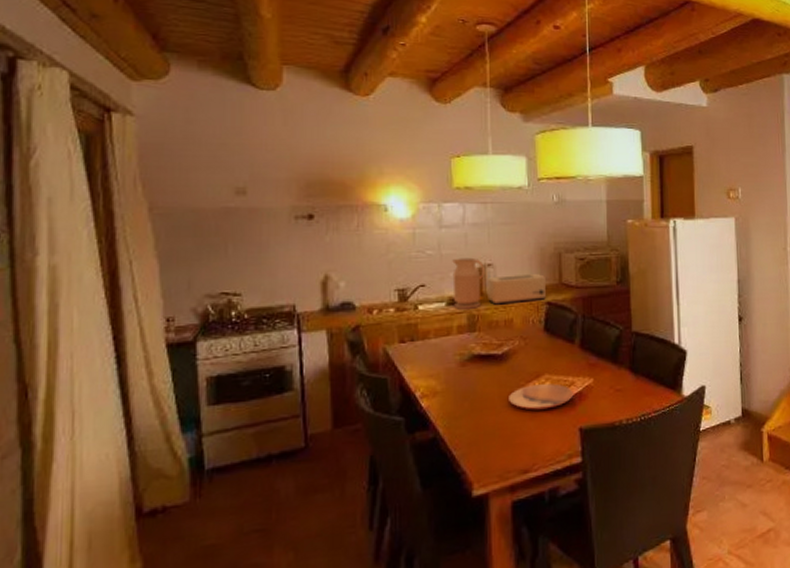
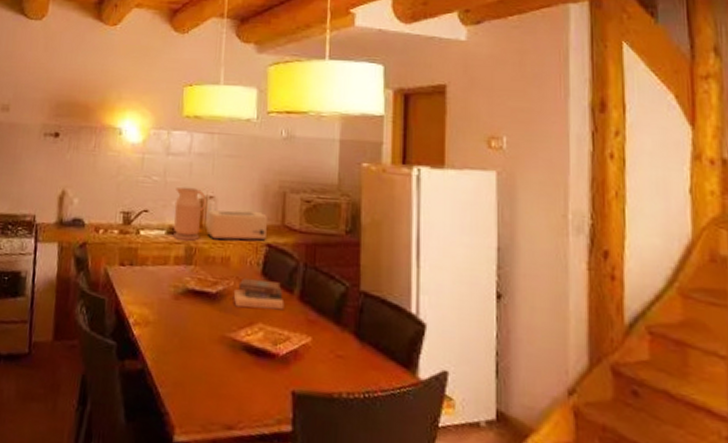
plate: present [509,383,574,411] -> none [219,332,289,363]
books: none [519,335,567,364] -> present [233,277,285,310]

